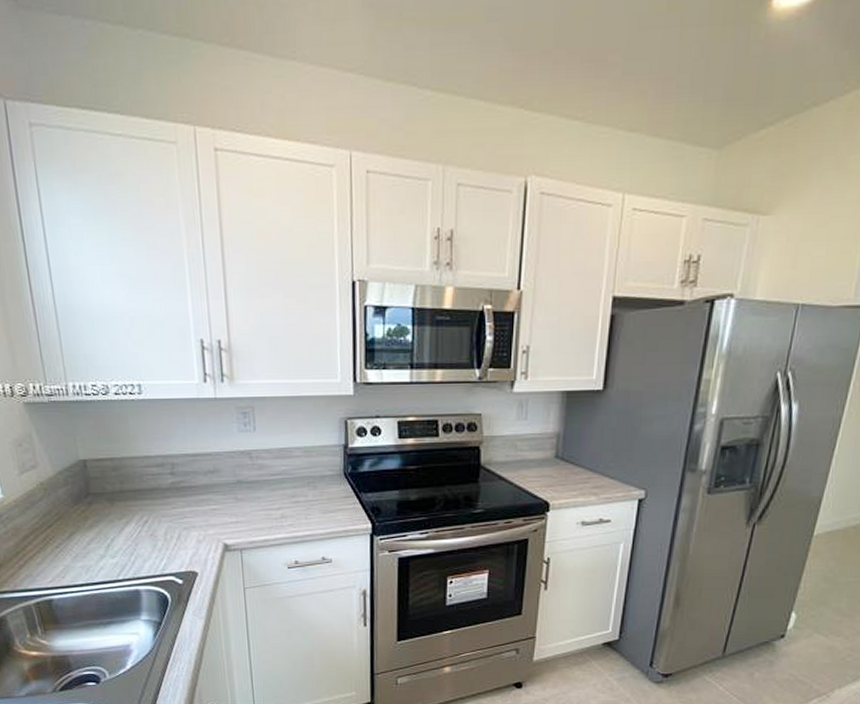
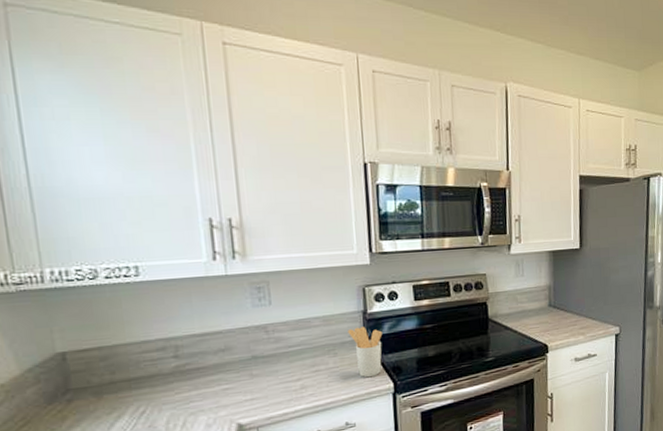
utensil holder: none [328,461,363,515] -> present [347,326,383,378]

